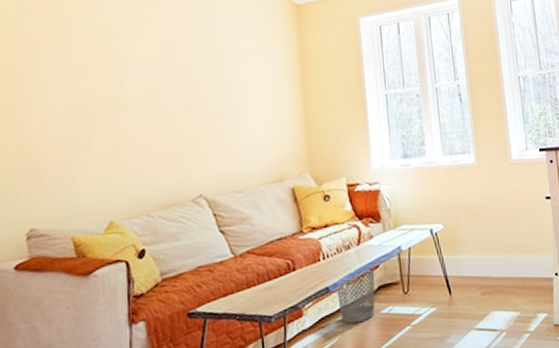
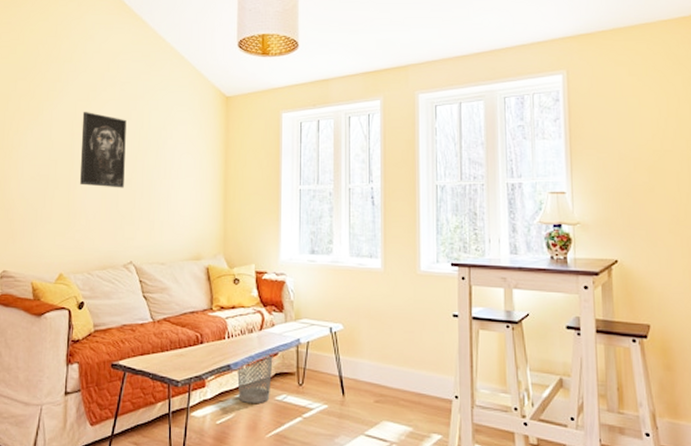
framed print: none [122,32,184,117] -> present [80,112,127,188]

